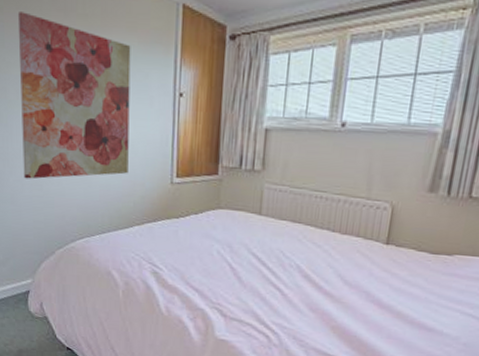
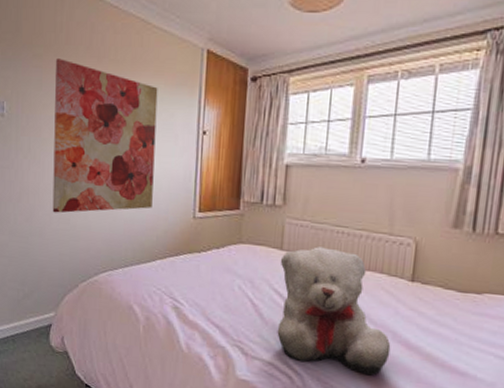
teddy bear: none [255,211,364,333] -> present [277,246,391,376]

